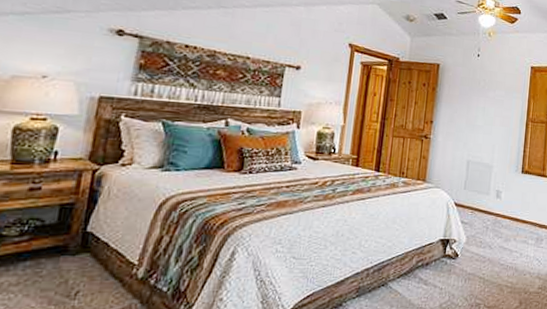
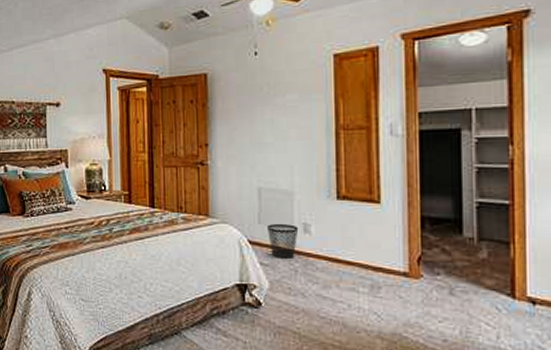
wastebasket: none [470,190,493,218] -> present [267,224,299,258]

